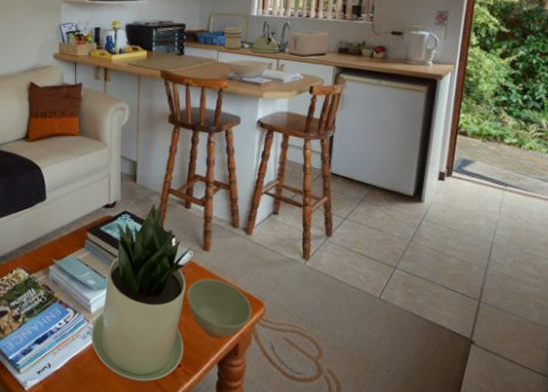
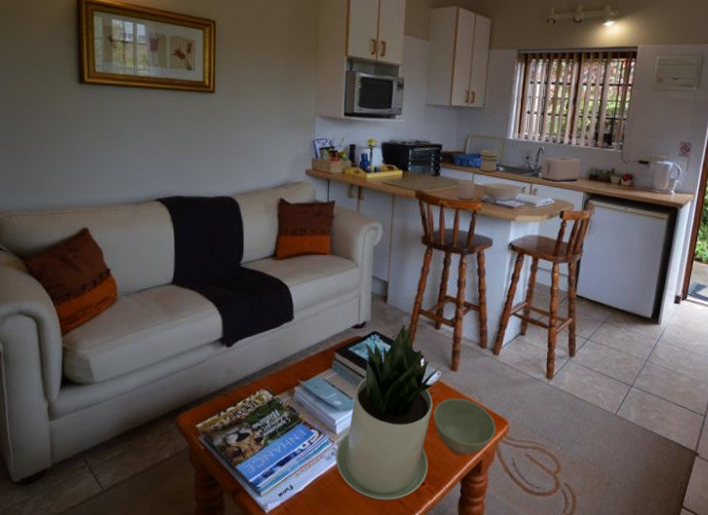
mug: none [201,58,220,78] -> present [456,179,475,200]
kettle: present [250,20,280,54] -> none [505,145,534,178]

